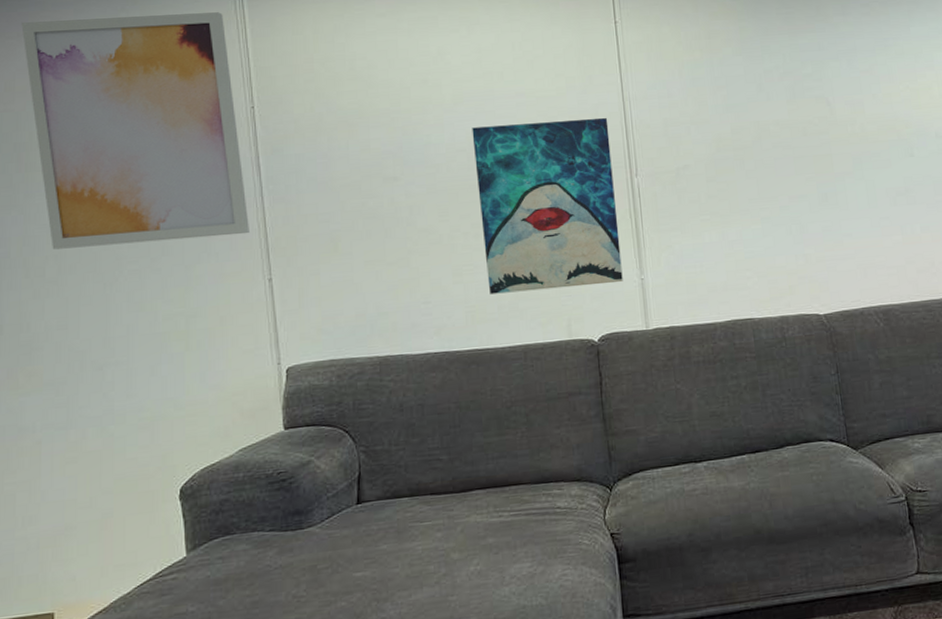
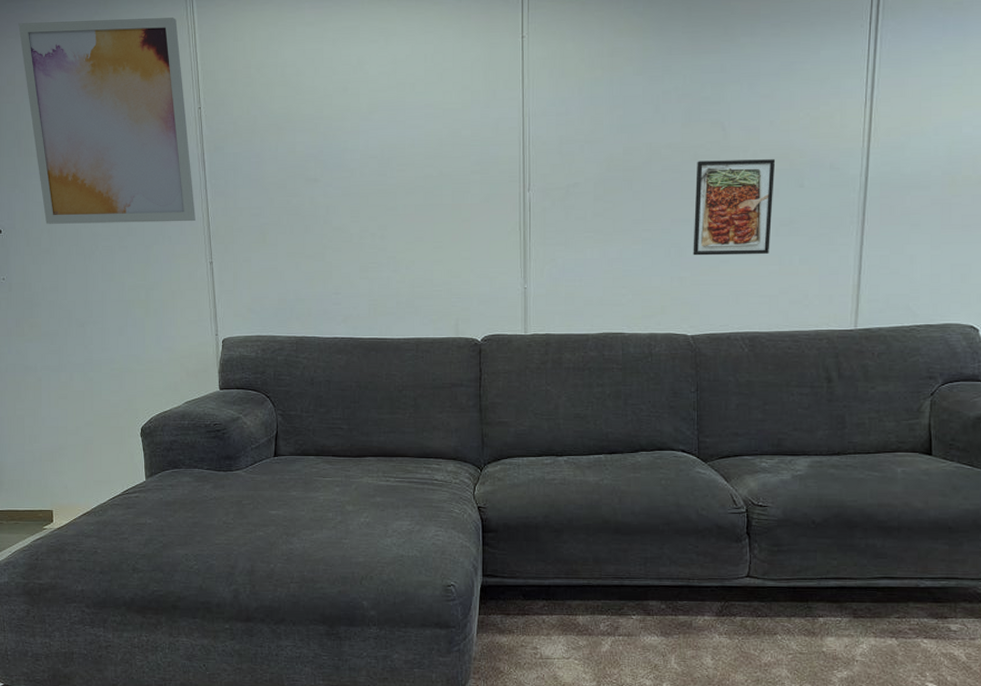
wall art: present [472,117,623,294] -> none [384,132,508,291]
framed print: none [807,131,890,232] -> present [693,159,776,256]

